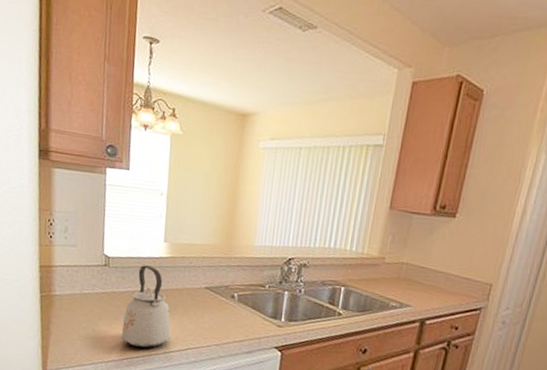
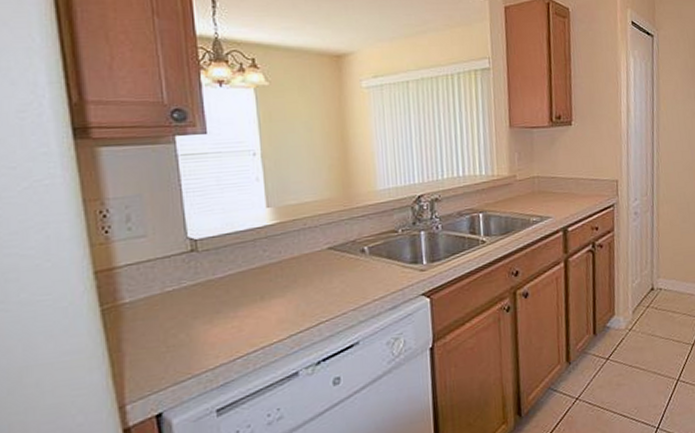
kettle: present [121,265,171,348] -> none [227,238,294,340]

